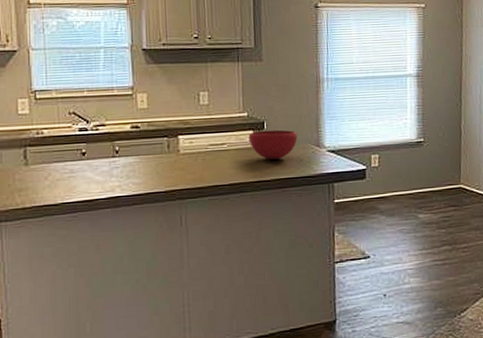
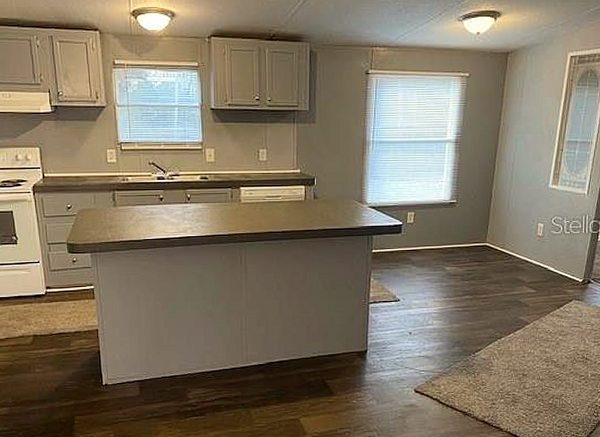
bowl: present [248,129,298,160] -> none [300,186,343,212]

